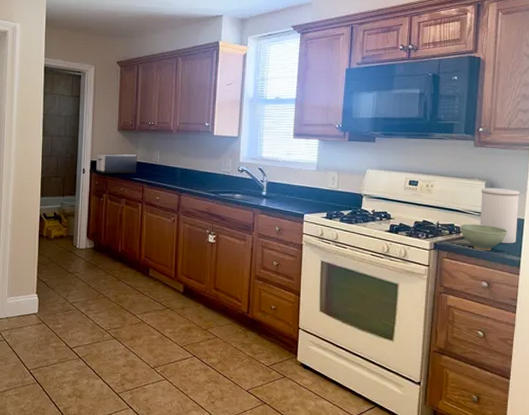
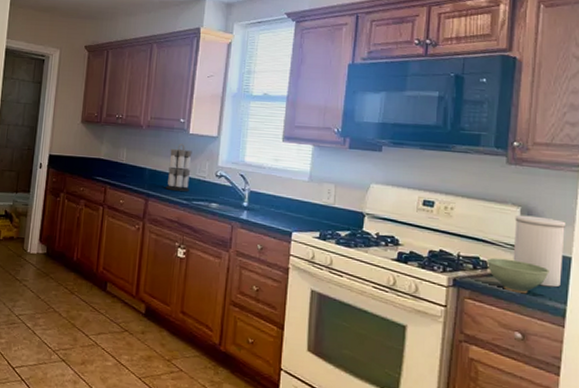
toaster: present [96,153,138,174] -> none [54,146,101,172]
spice rack: none [195,144,217,187] -> present [165,143,192,192]

